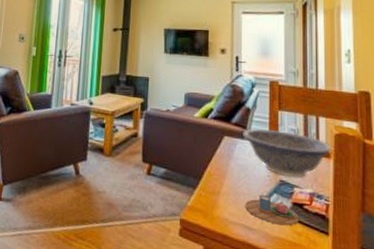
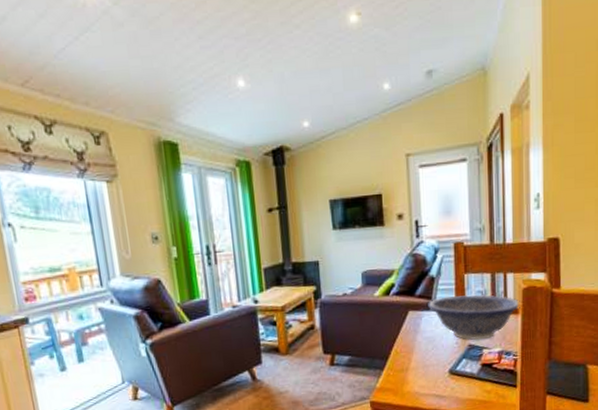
mug: present [245,194,299,226] -> none [435,362,488,388]

